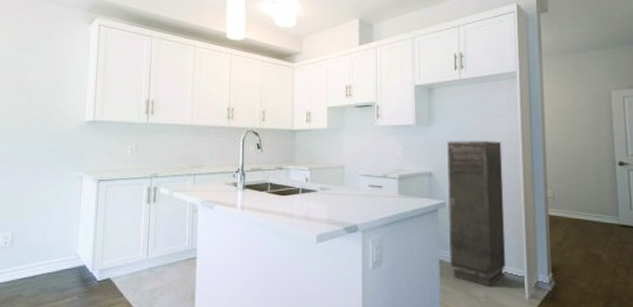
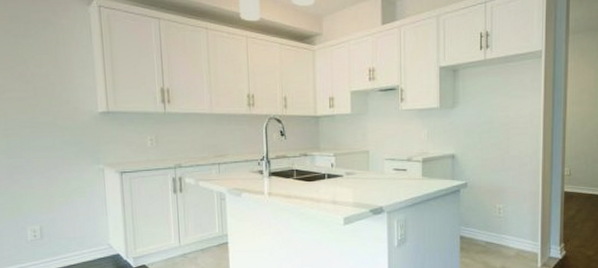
storage cabinet: present [447,141,506,287] -> none [470,122,524,258]

